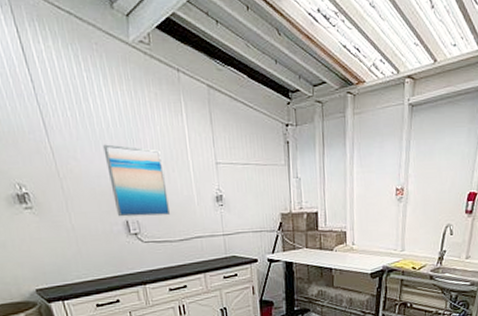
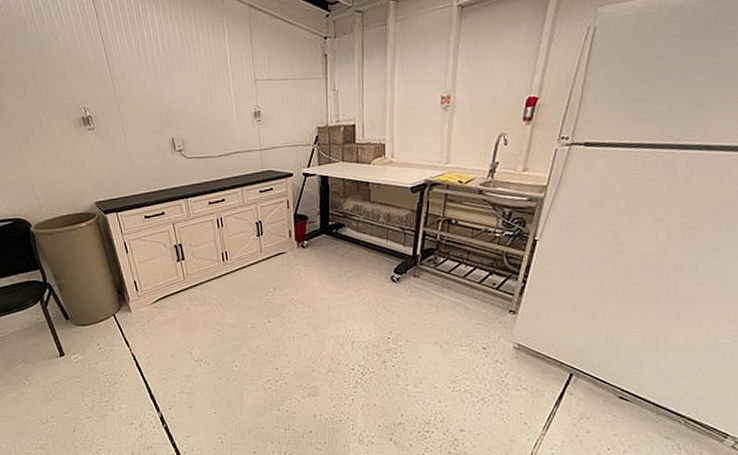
wall art: present [103,144,171,217] -> none [154,68,212,135]

